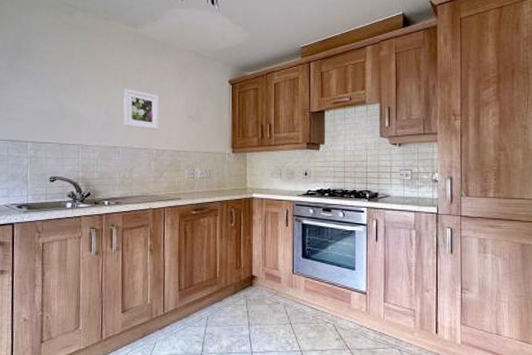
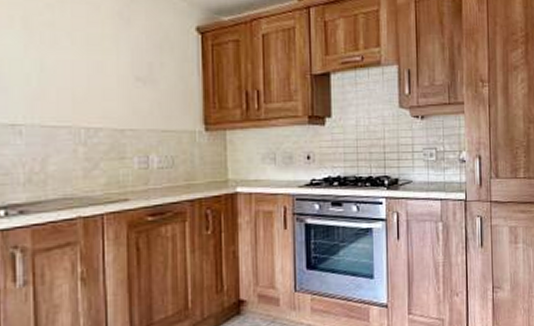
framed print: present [123,89,159,130] -> none [25,33,87,98]

